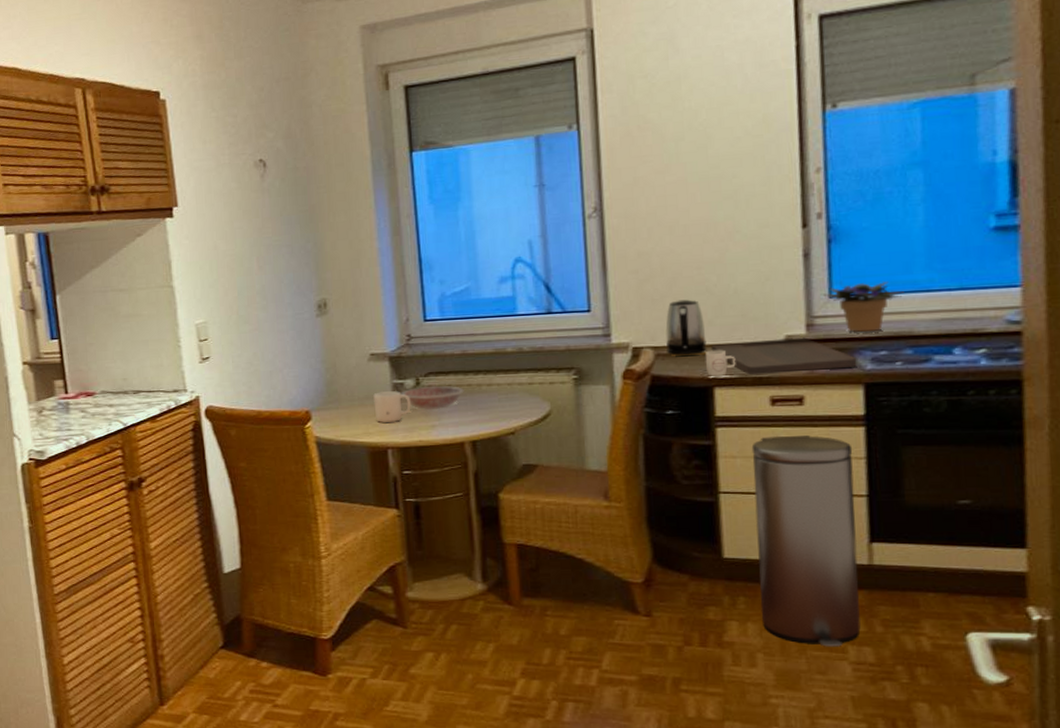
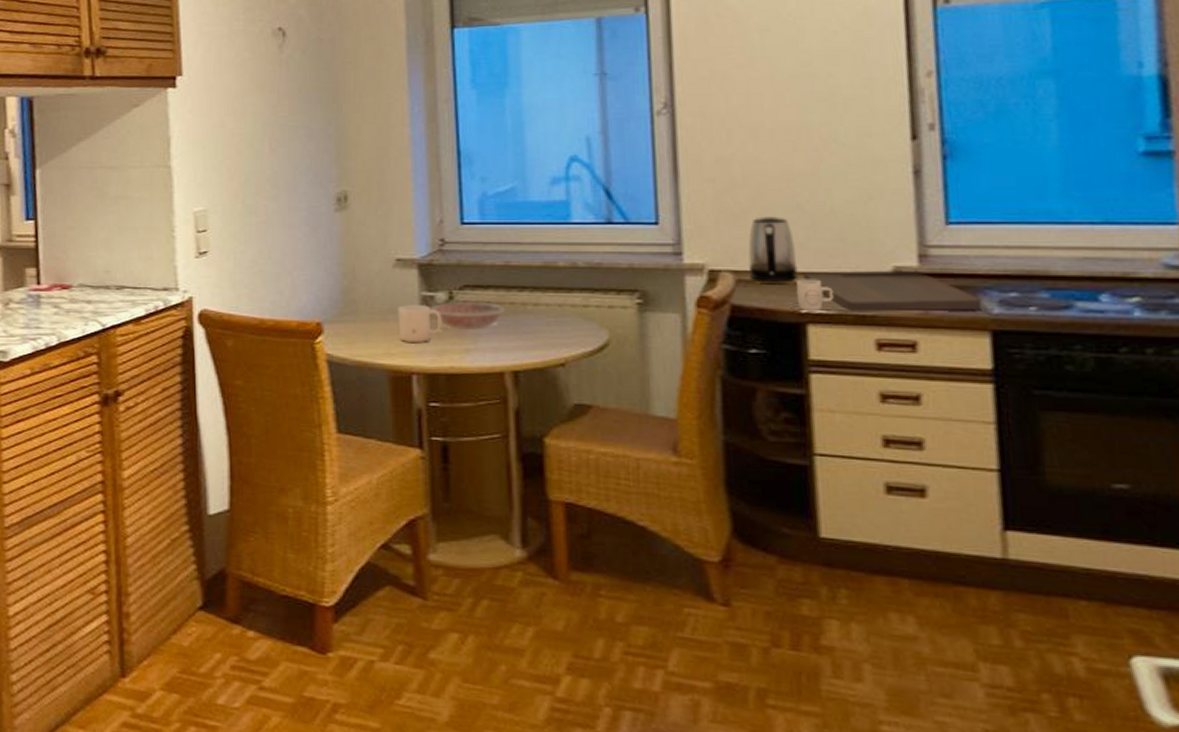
pedal bin: present [751,436,861,647] -> none [853,389,995,663]
potted flower: present [823,282,904,332] -> none [938,209,1037,267]

